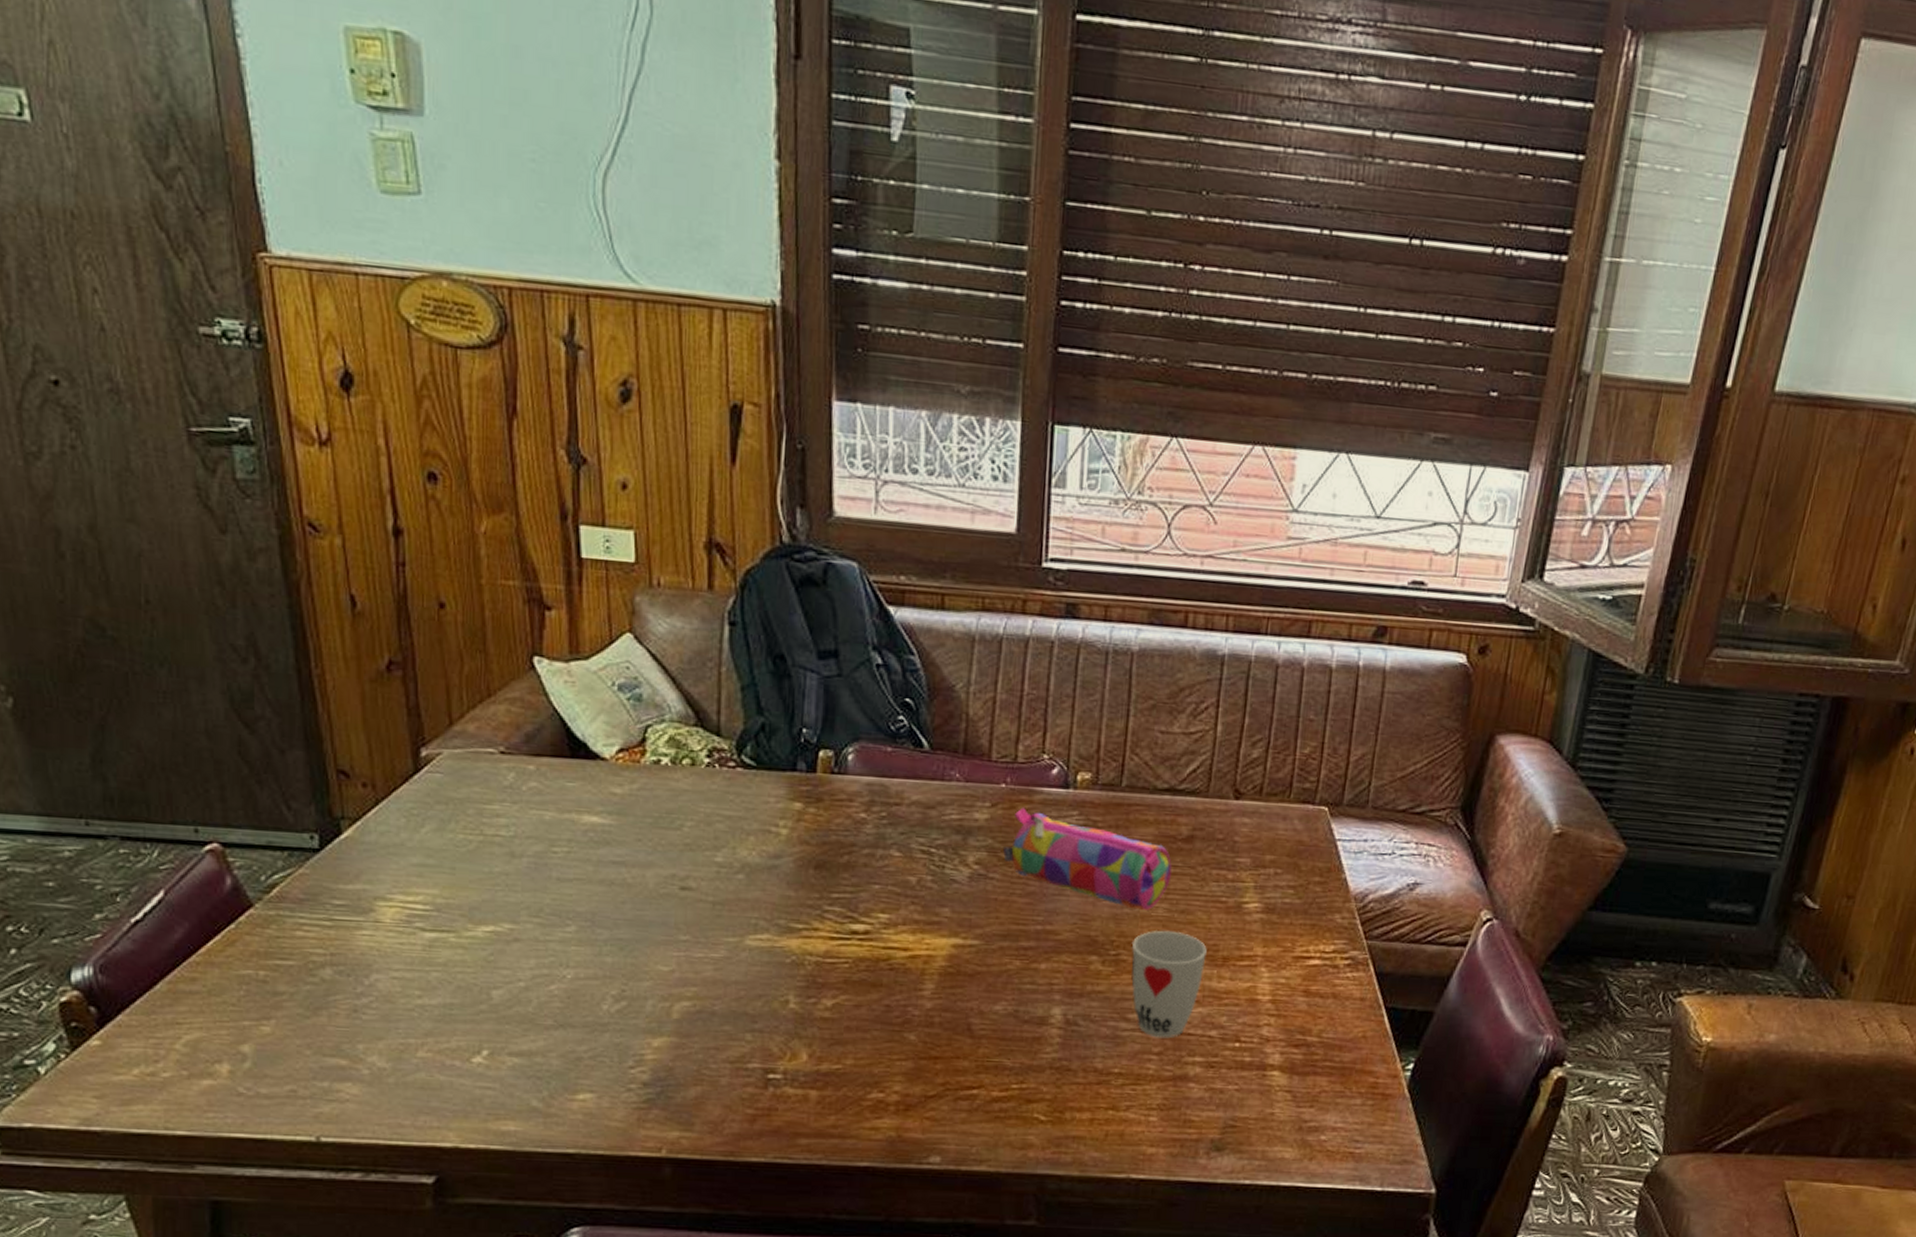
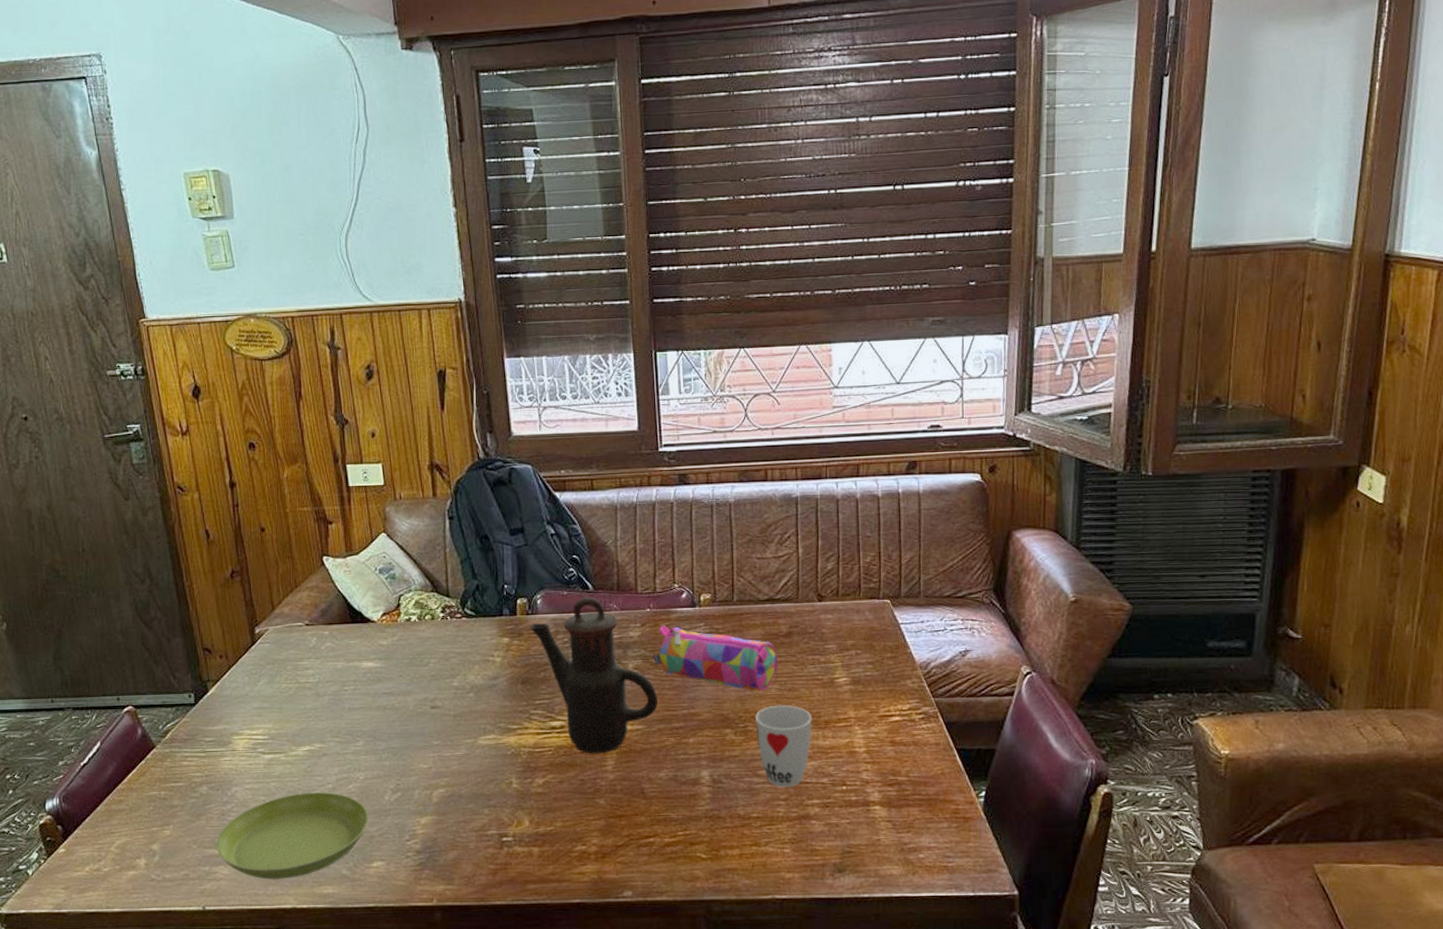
saucer: none [341,990,576,1107] -> present [216,792,368,880]
teapot: none [833,757,1004,974] -> present [529,597,658,754]

